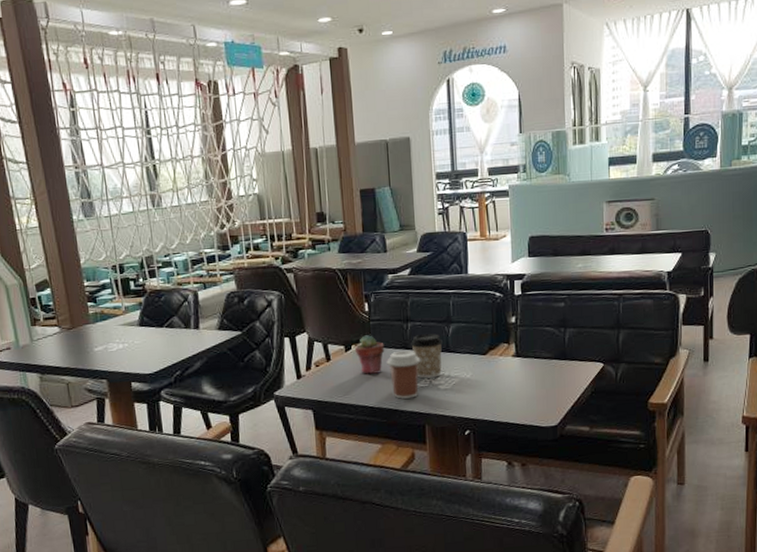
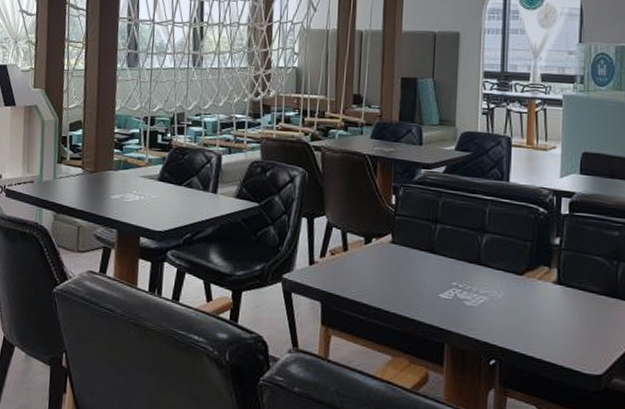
potted succulent: present [355,335,385,374] -> none [376,230,408,275]
coffee cup: present [387,351,421,399] -> none [409,254,447,310]
coffee cup: present [411,334,443,379] -> none [437,239,474,291]

